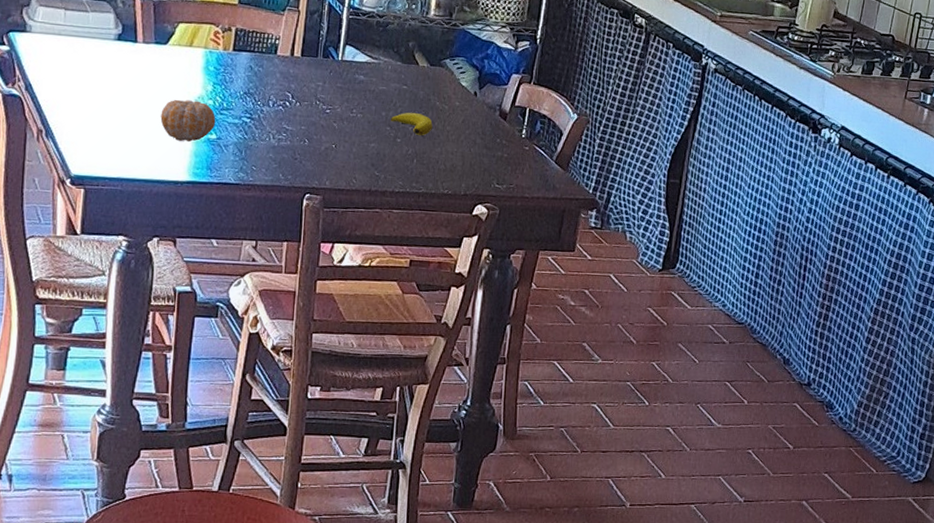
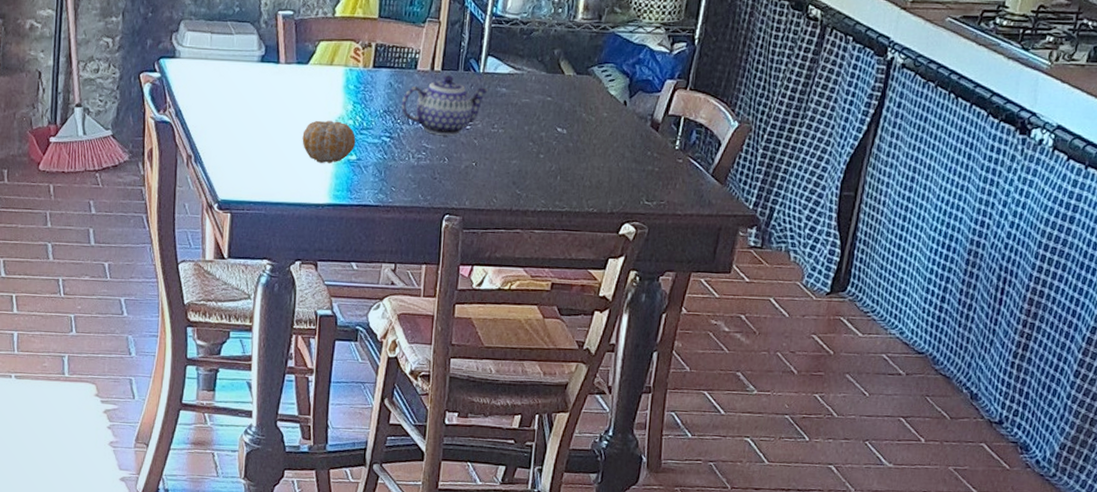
teapot: none [262,61,347,118] -> present [401,75,488,136]
banana: present [390,112,433,136] -> none [533,125,578,151]

